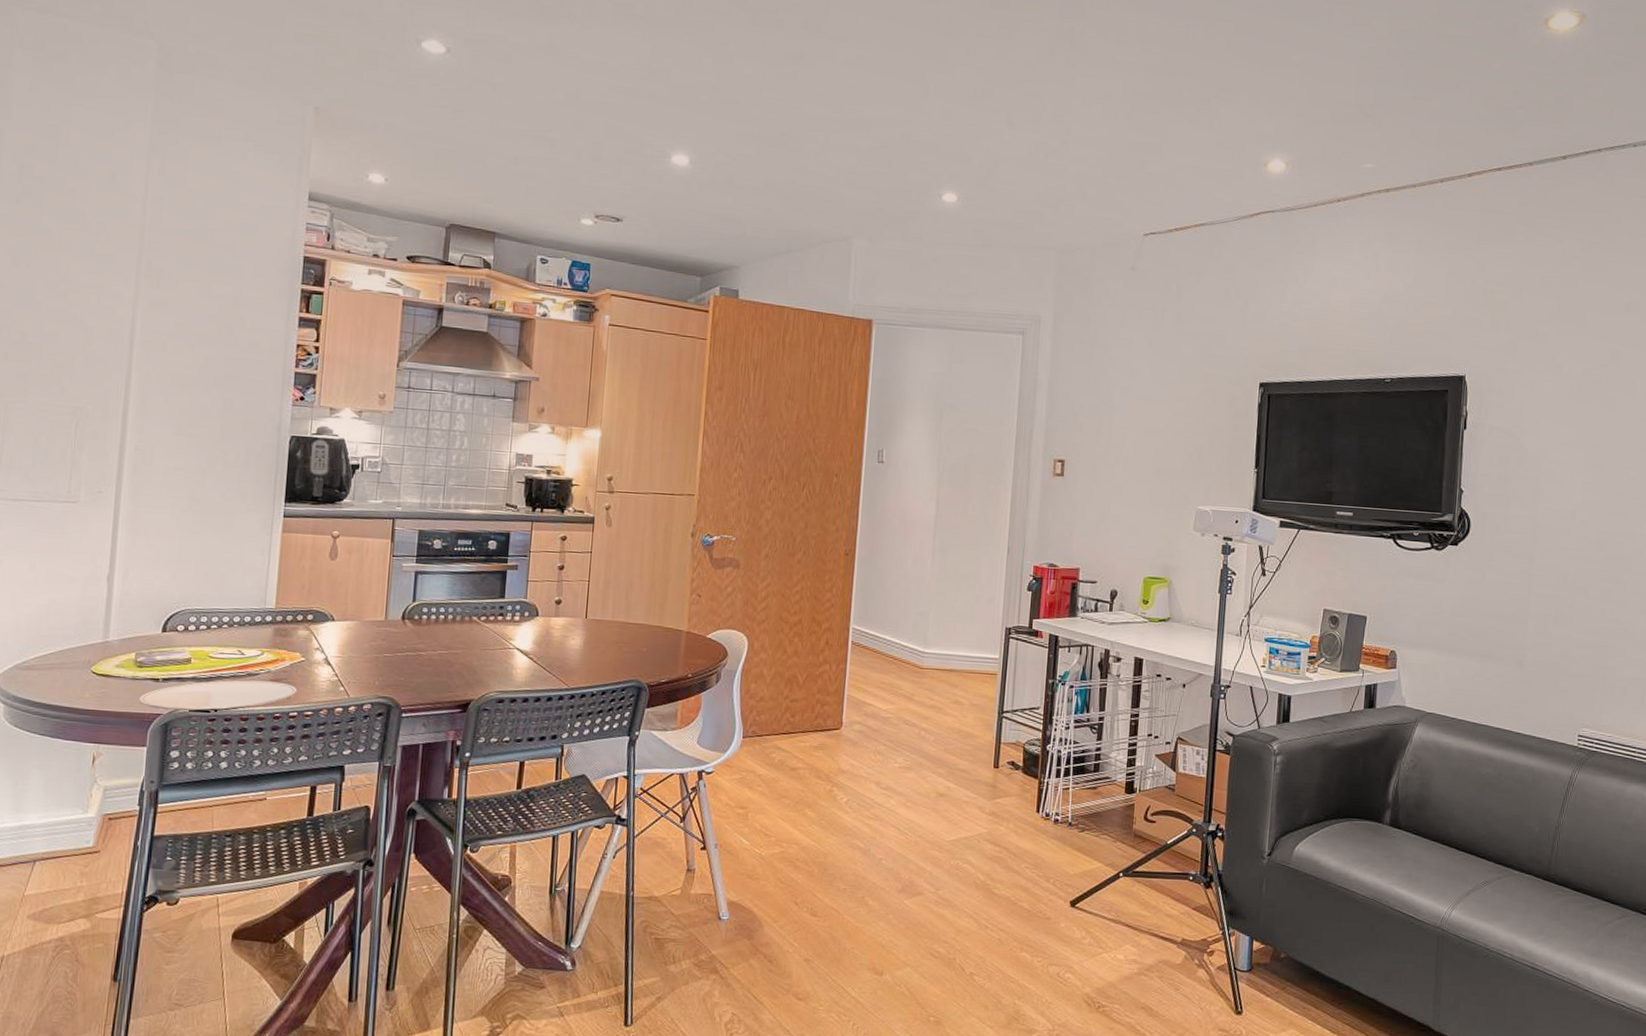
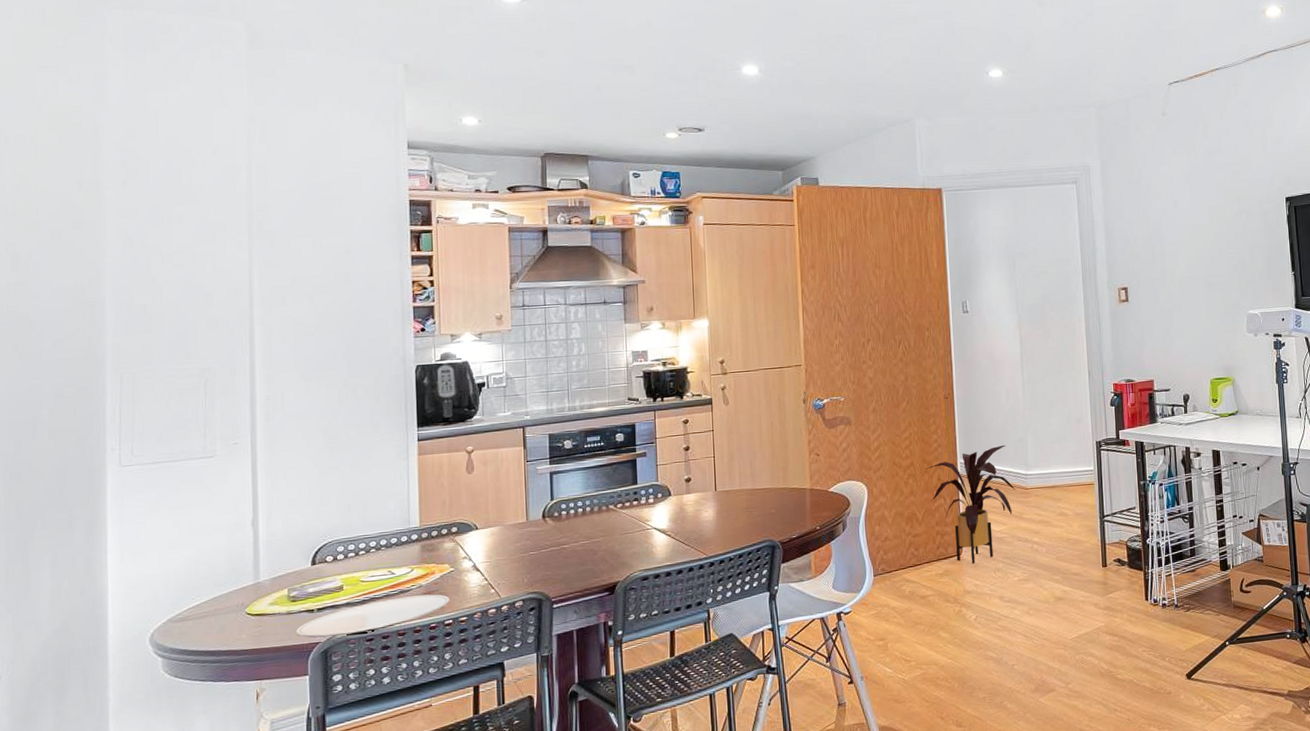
house plant: none [814,615,910,741] -> present [926,444,1016,564]

